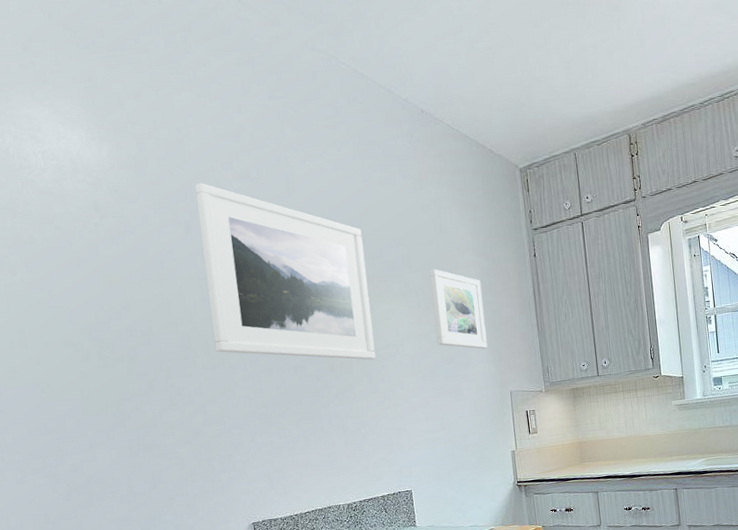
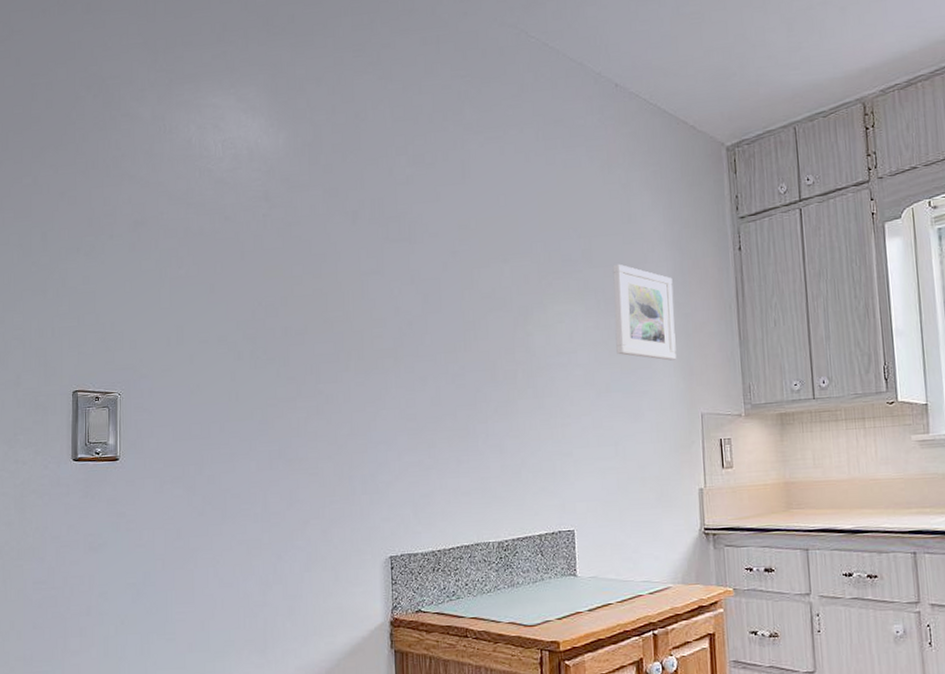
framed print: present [195,182,376,360] -> none [367,169,544,370]

